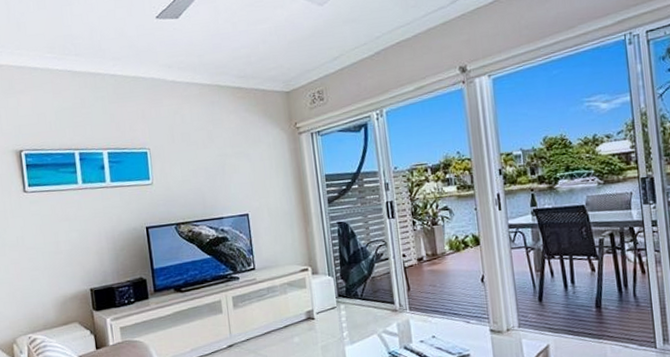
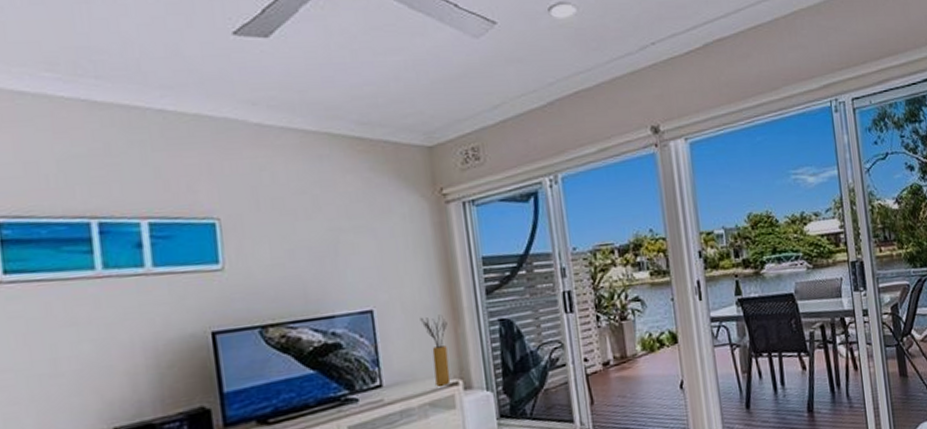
vase: none [281,218,303,271] -> present [420,315,451,387]

